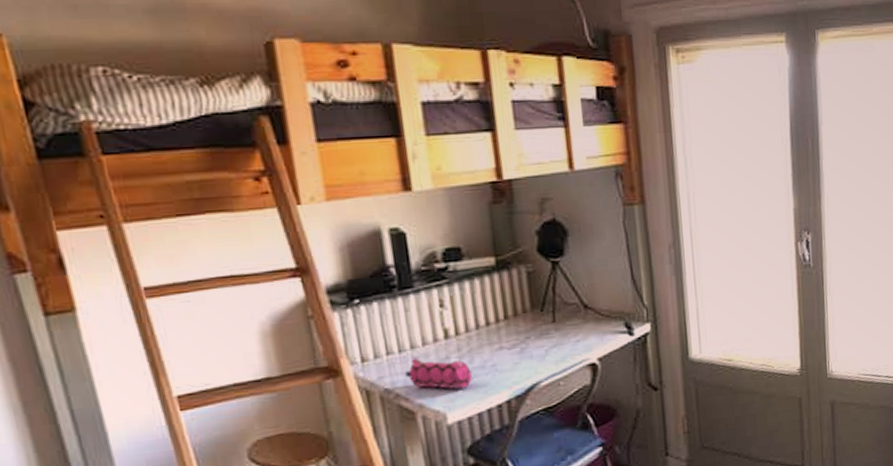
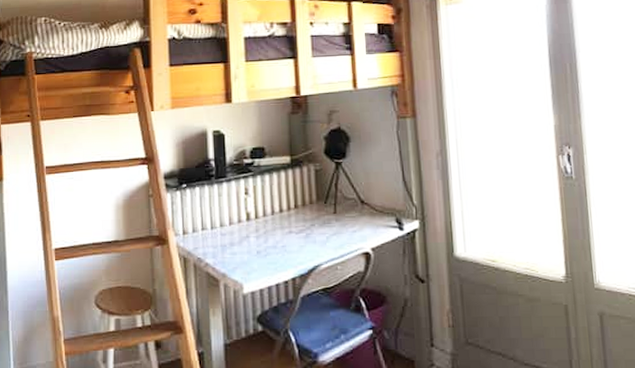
pencil case: present [405,357,472,389] -> none [215,234,266,264]

